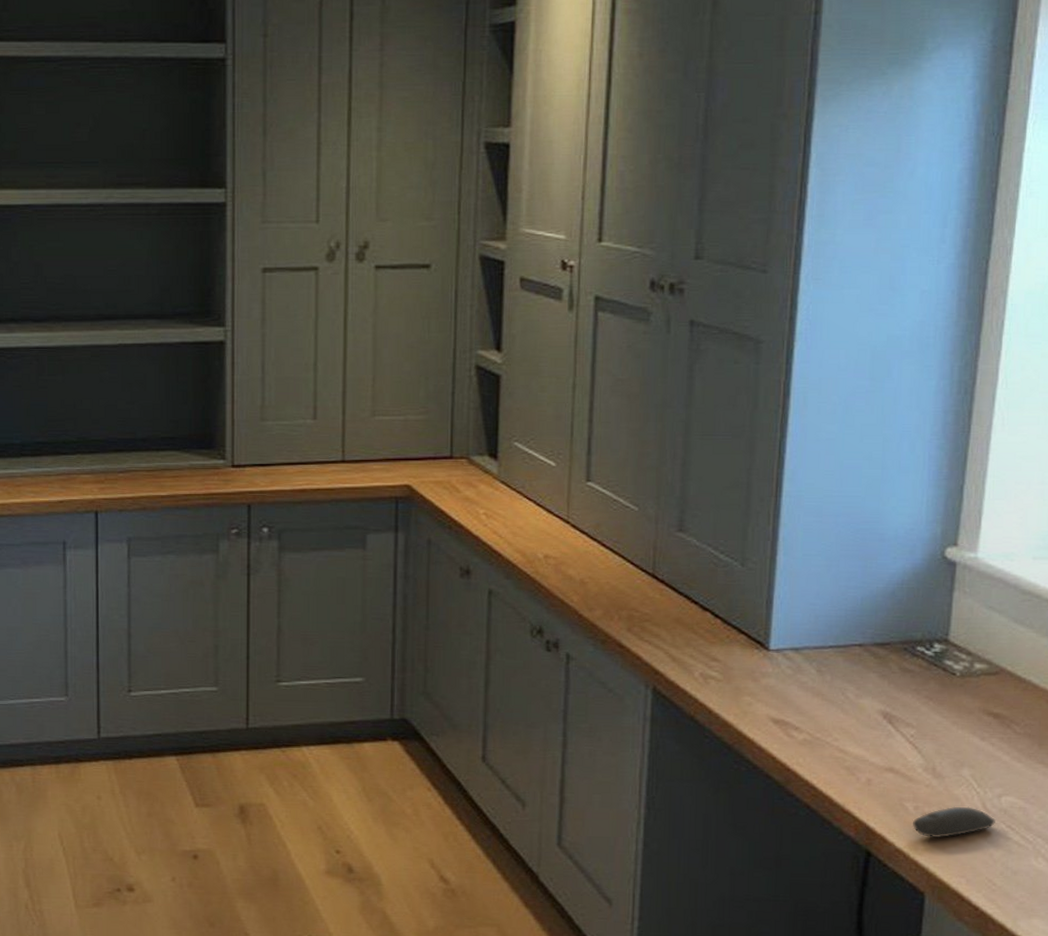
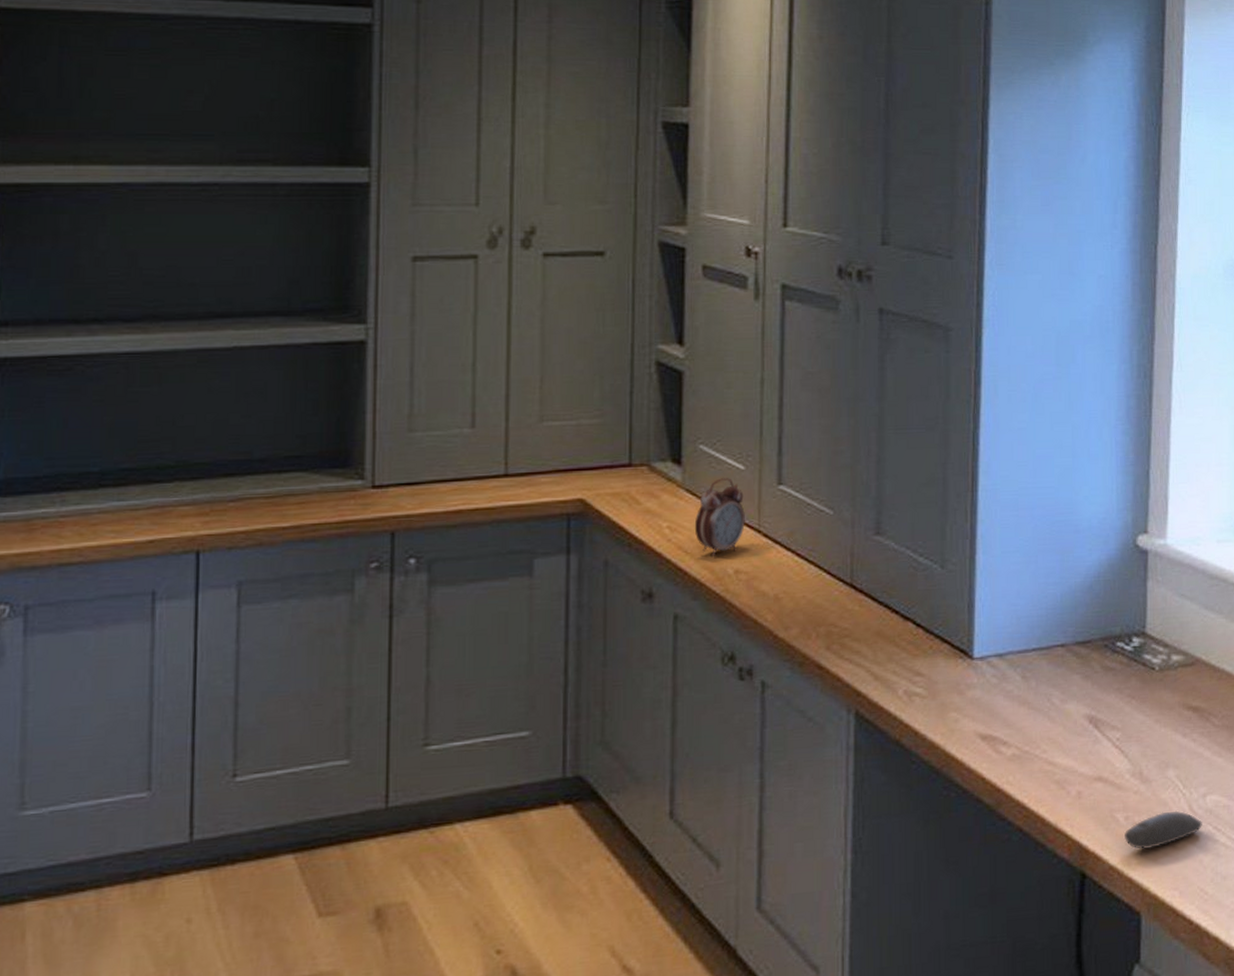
alarm clock: none [508,473,555,542] -> present [694,478,745,556]

